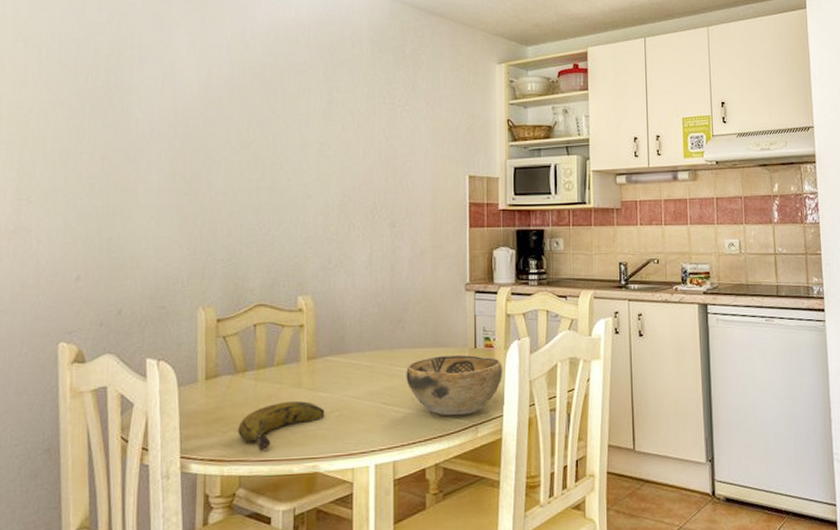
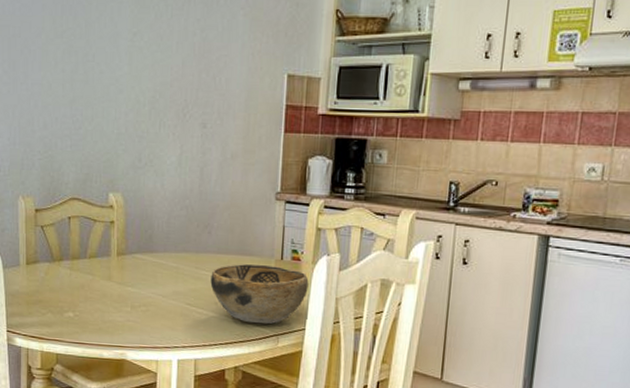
banana: present [238,401,325,450] -> none [55,292,133,334]

